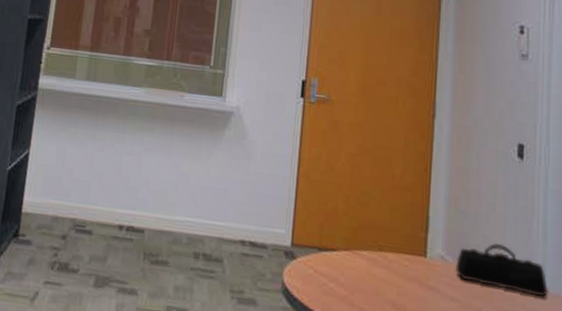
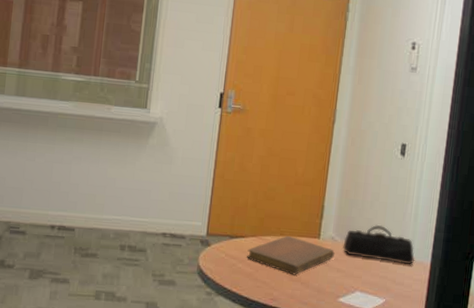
notebook: none [339,251,446,302] -> present [247,235,335,275]

